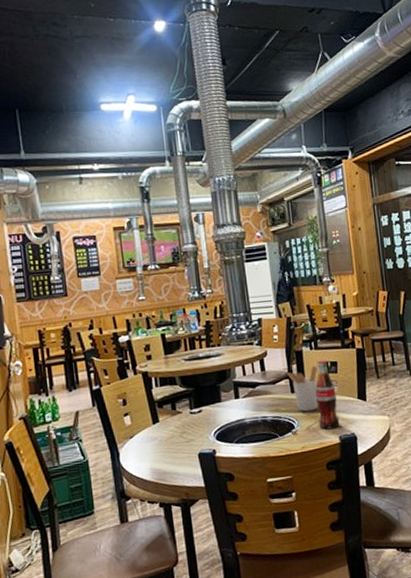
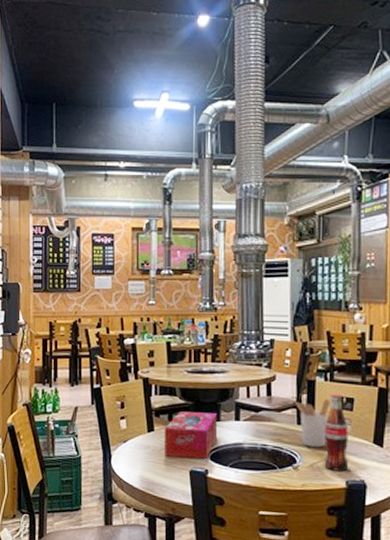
tissue box: none [168,395,221,444] -> present [164,411,218,459]

